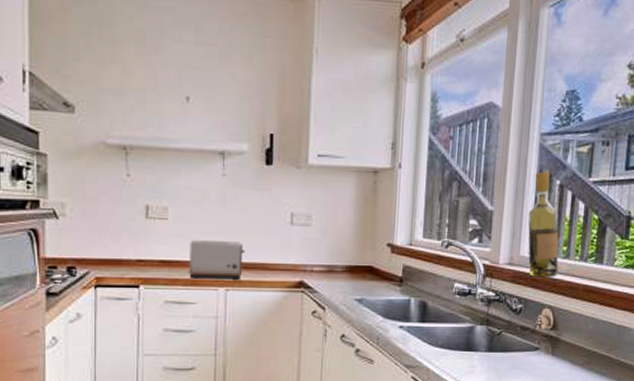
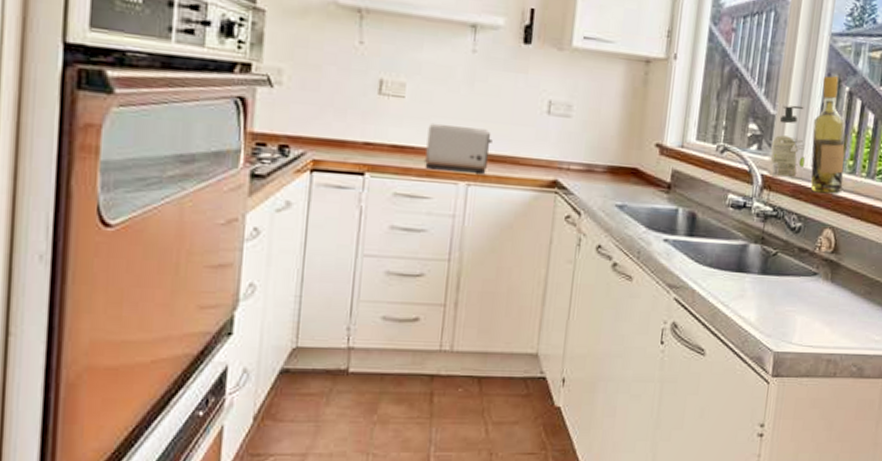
soap dispenser: none [491,200,523,266] -> present [770,105,806,178]

